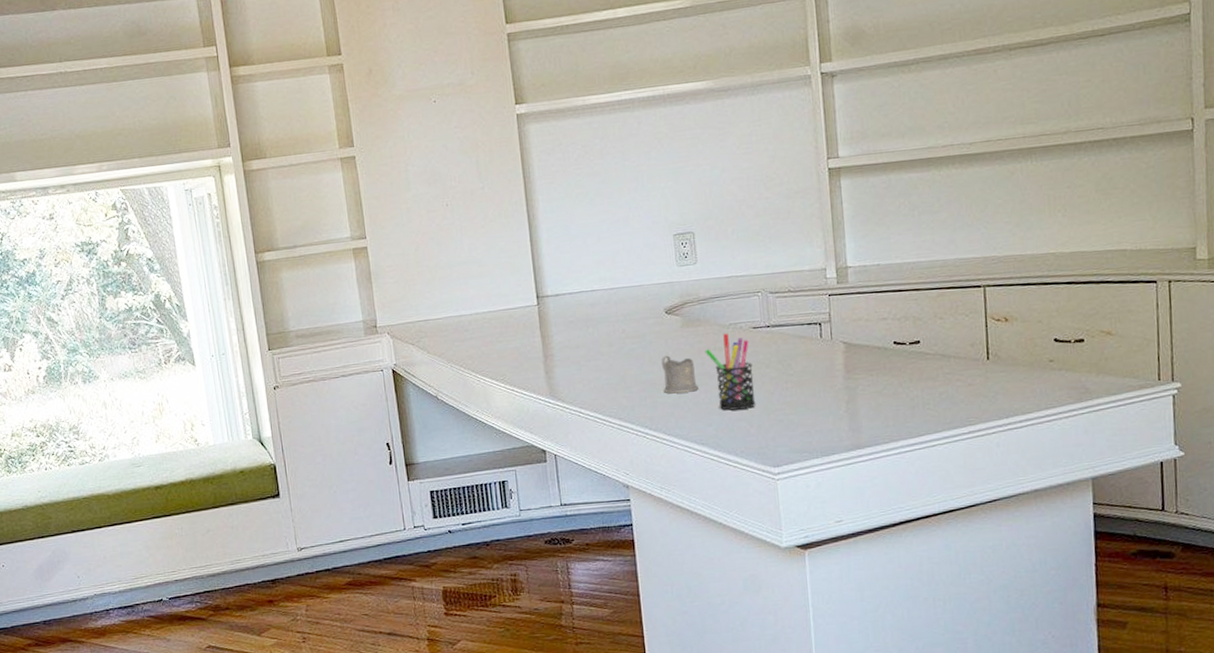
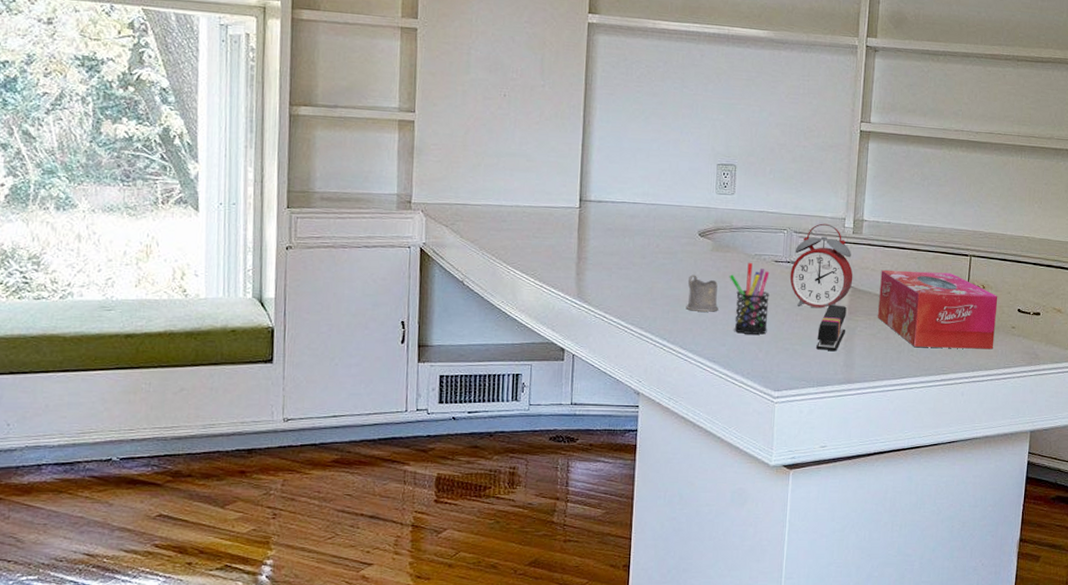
alarm clock: none [771,277,846,373] -> present [789,223,853,309]
stapler: none [813,365,845,417] -> present [816,304,847,351]
tissue box: none [877,309,1030,399] -> present [878,269,998,350]

